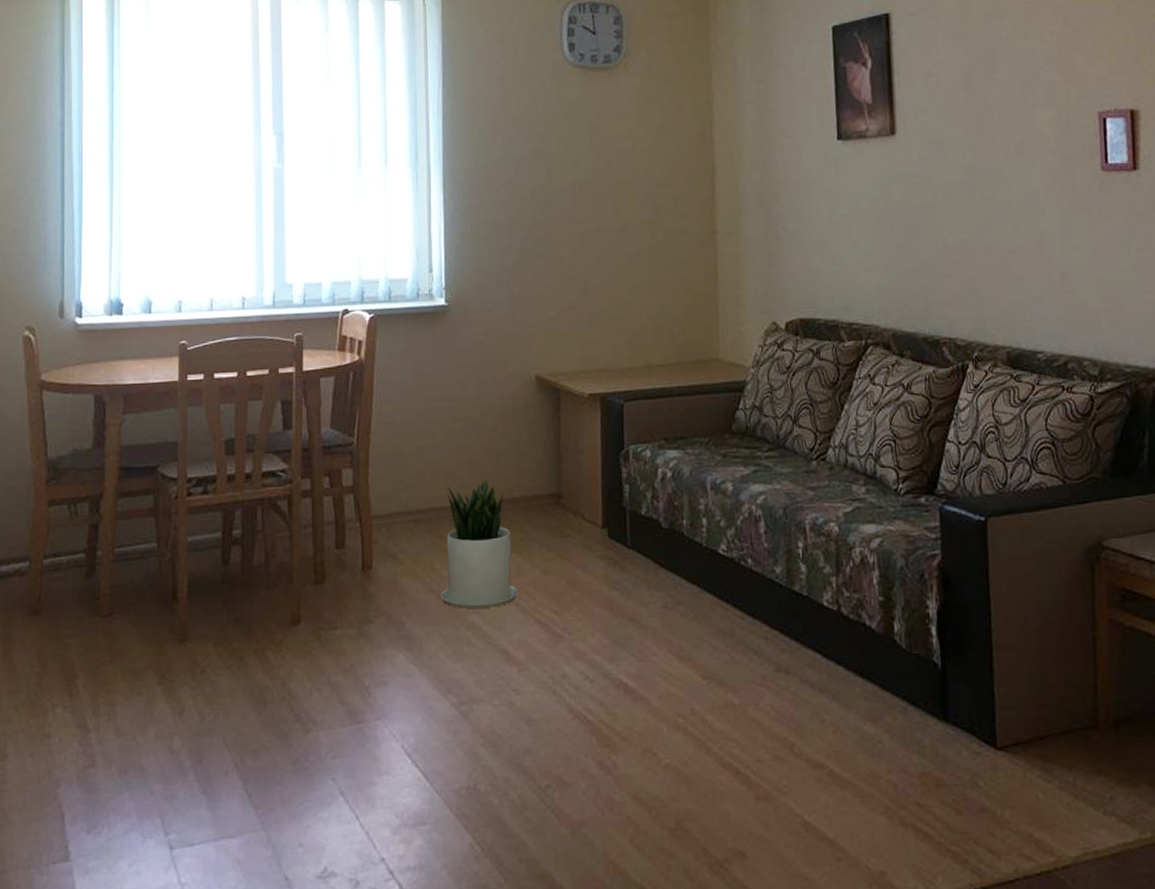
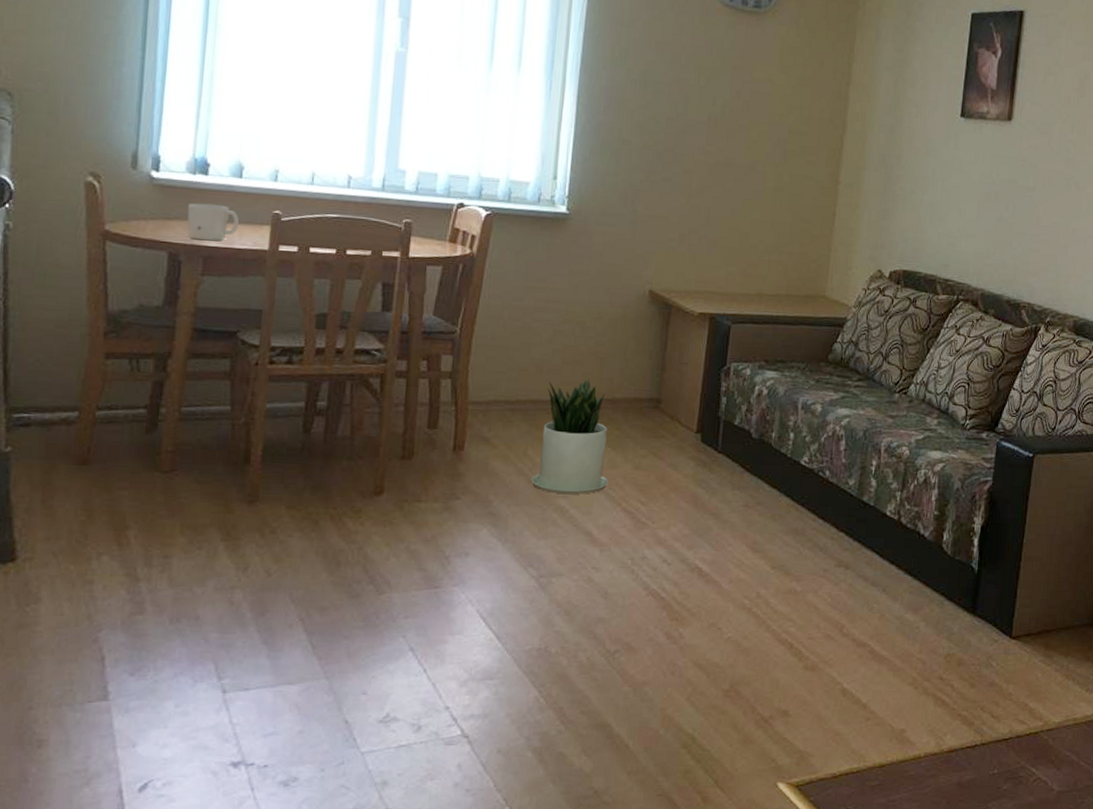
mug: none [107,342,151,379] -> present [187,203,239,241]

